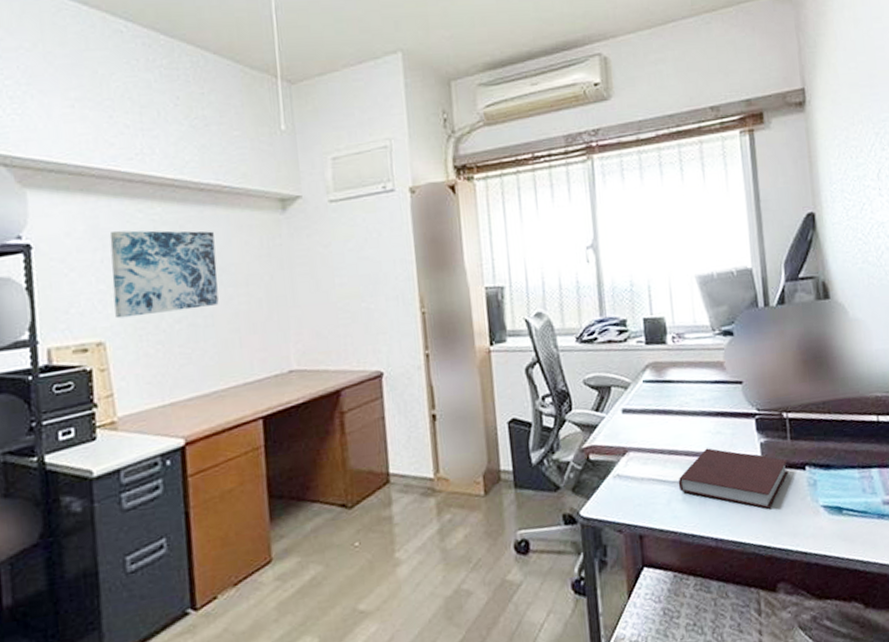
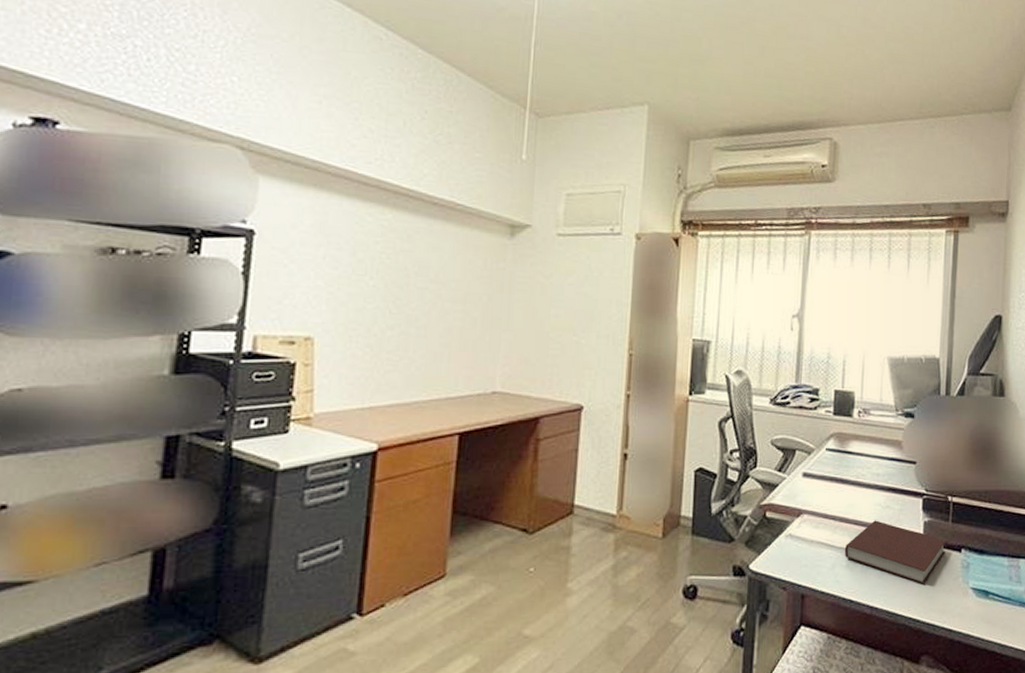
wall art: present [109,230,219,319] -> none [329,229,440,318]

